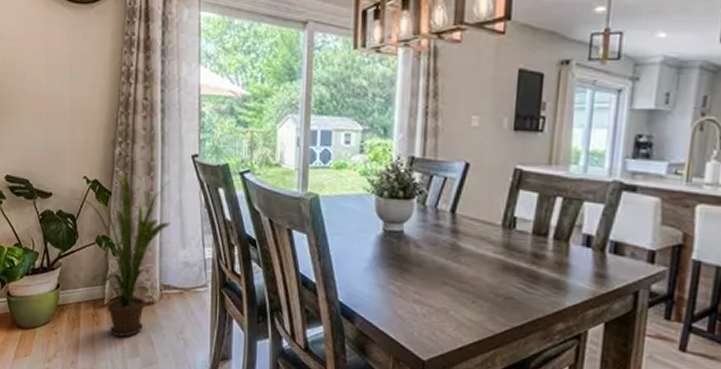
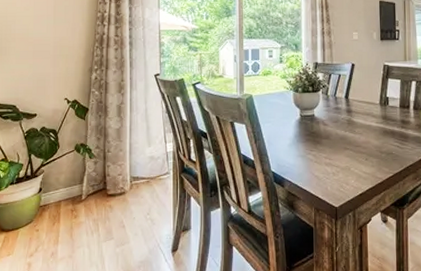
house plant: present [72,171,172,337] -> none [54,92,139,225]

